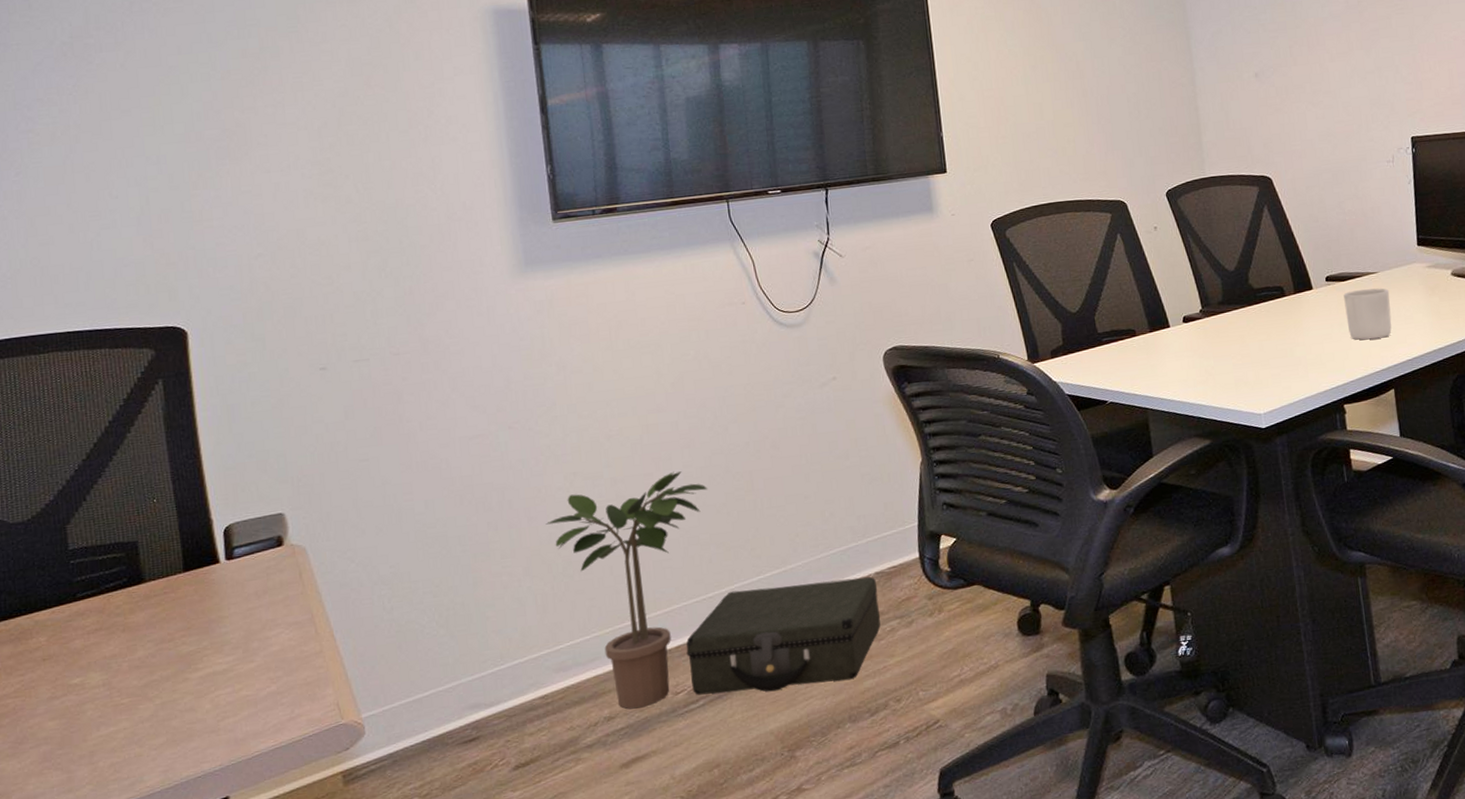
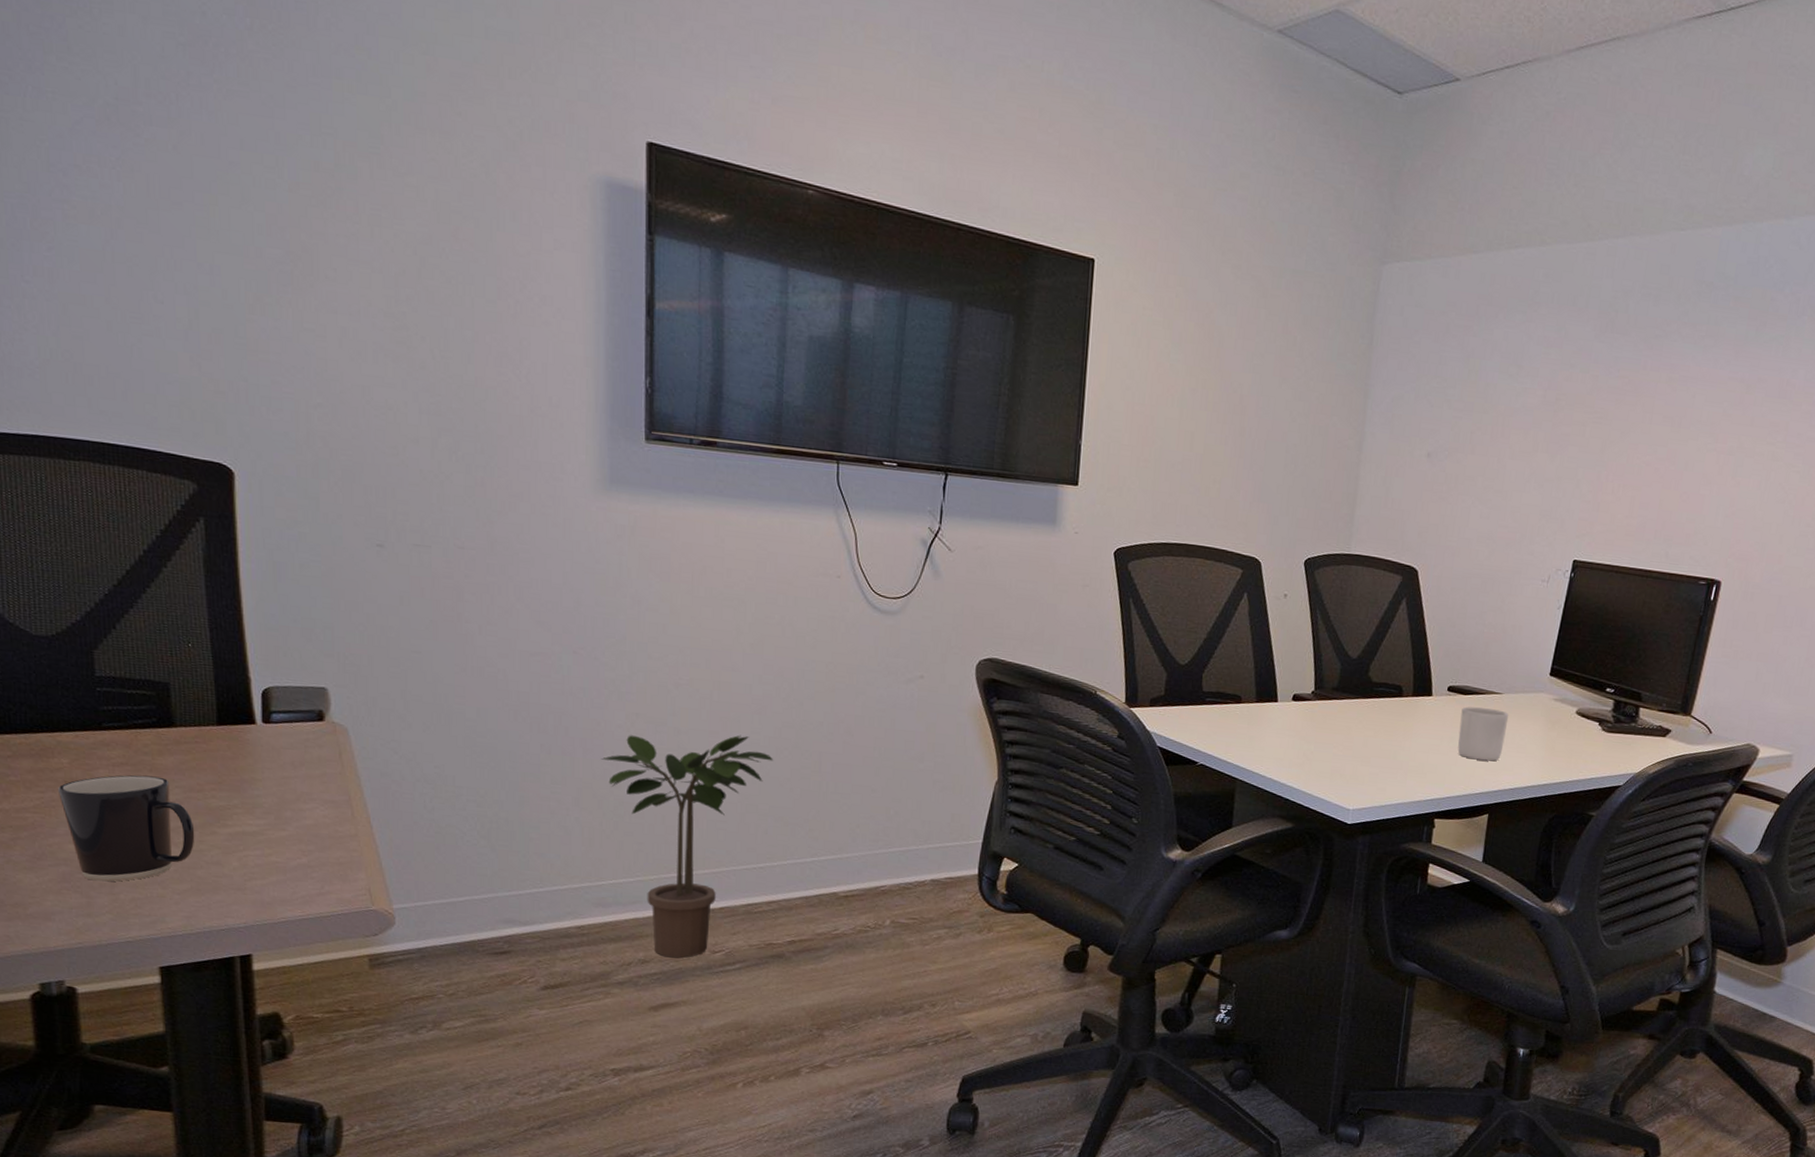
mug: none [37,635,169,754] -> present [58,775,195,882]
briefcase: present [686,576,881,695] -> none [729,866,931,975]

